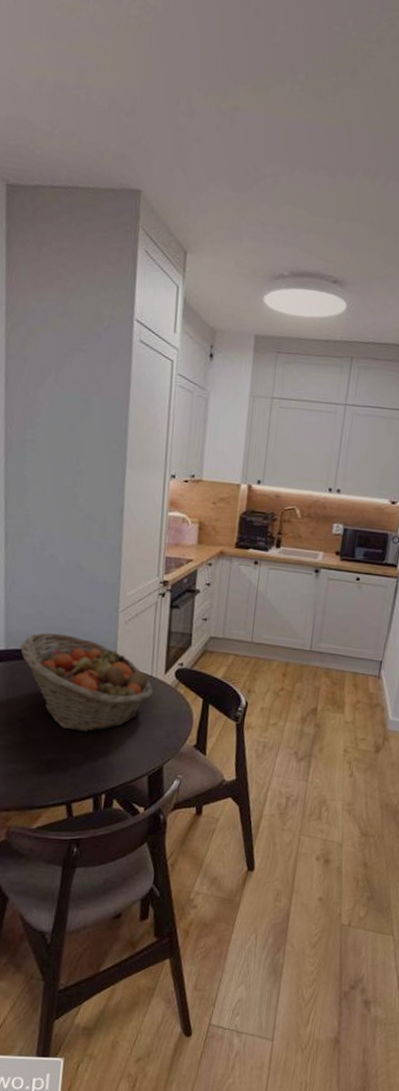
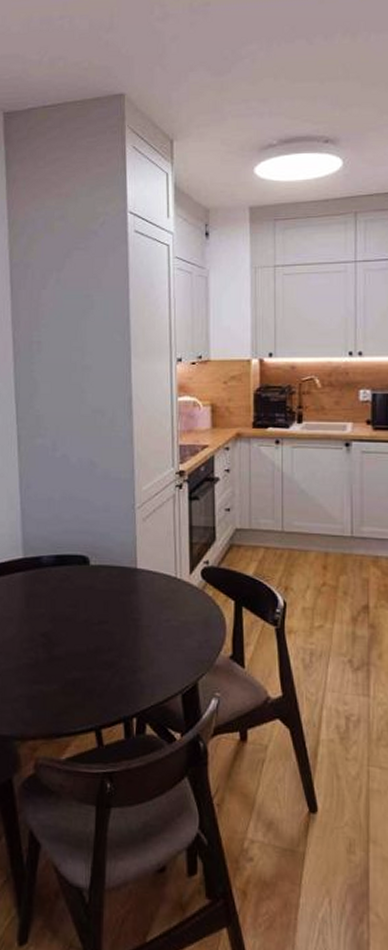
fruit basket: present [20,632,154,732] -> none [38,536,180,645]

